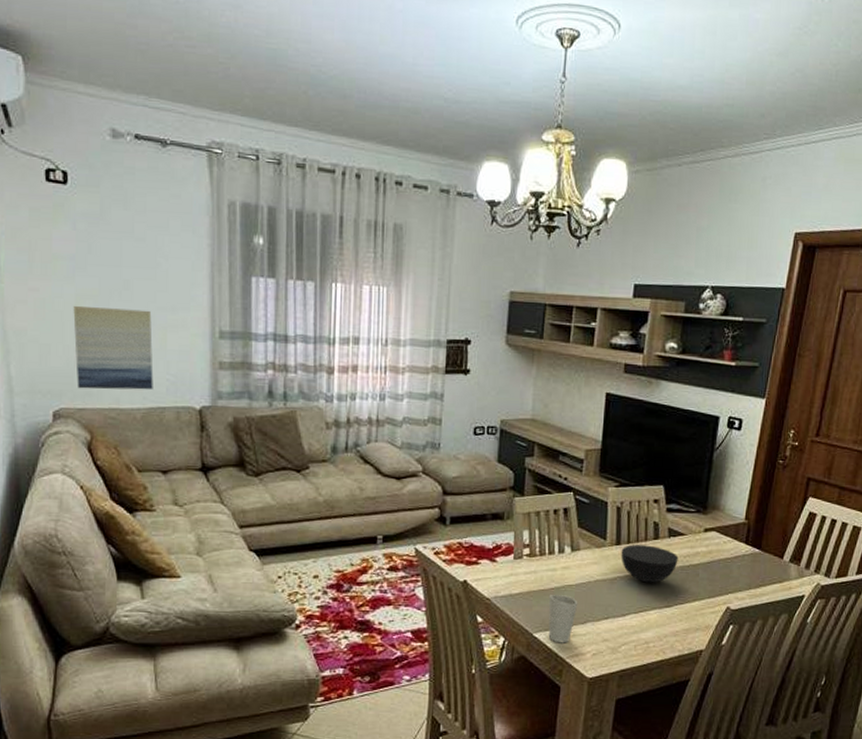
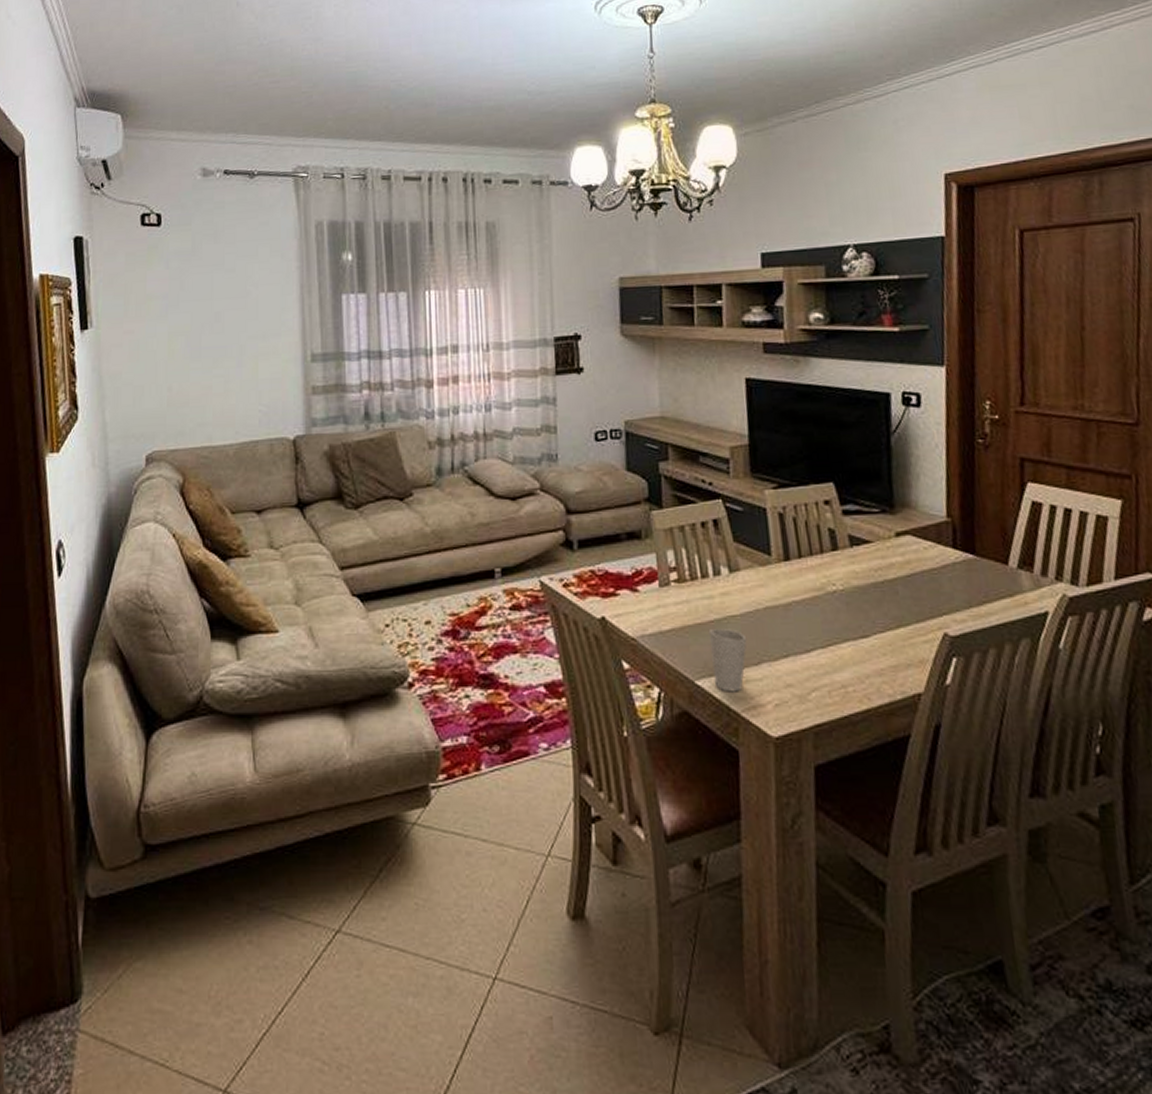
wall art: present [73,305,154,390] -> none [166,340,246,429]
bowl: present [621,544,679,583] -> none [792,558,868,607]

